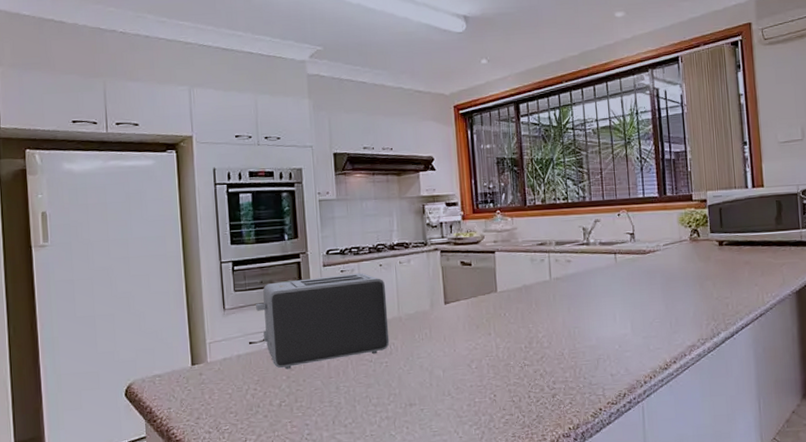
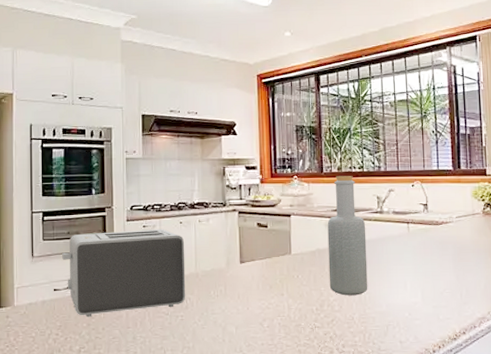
bottle: none [533,208,577,332] -> present [327,176,368,296]

